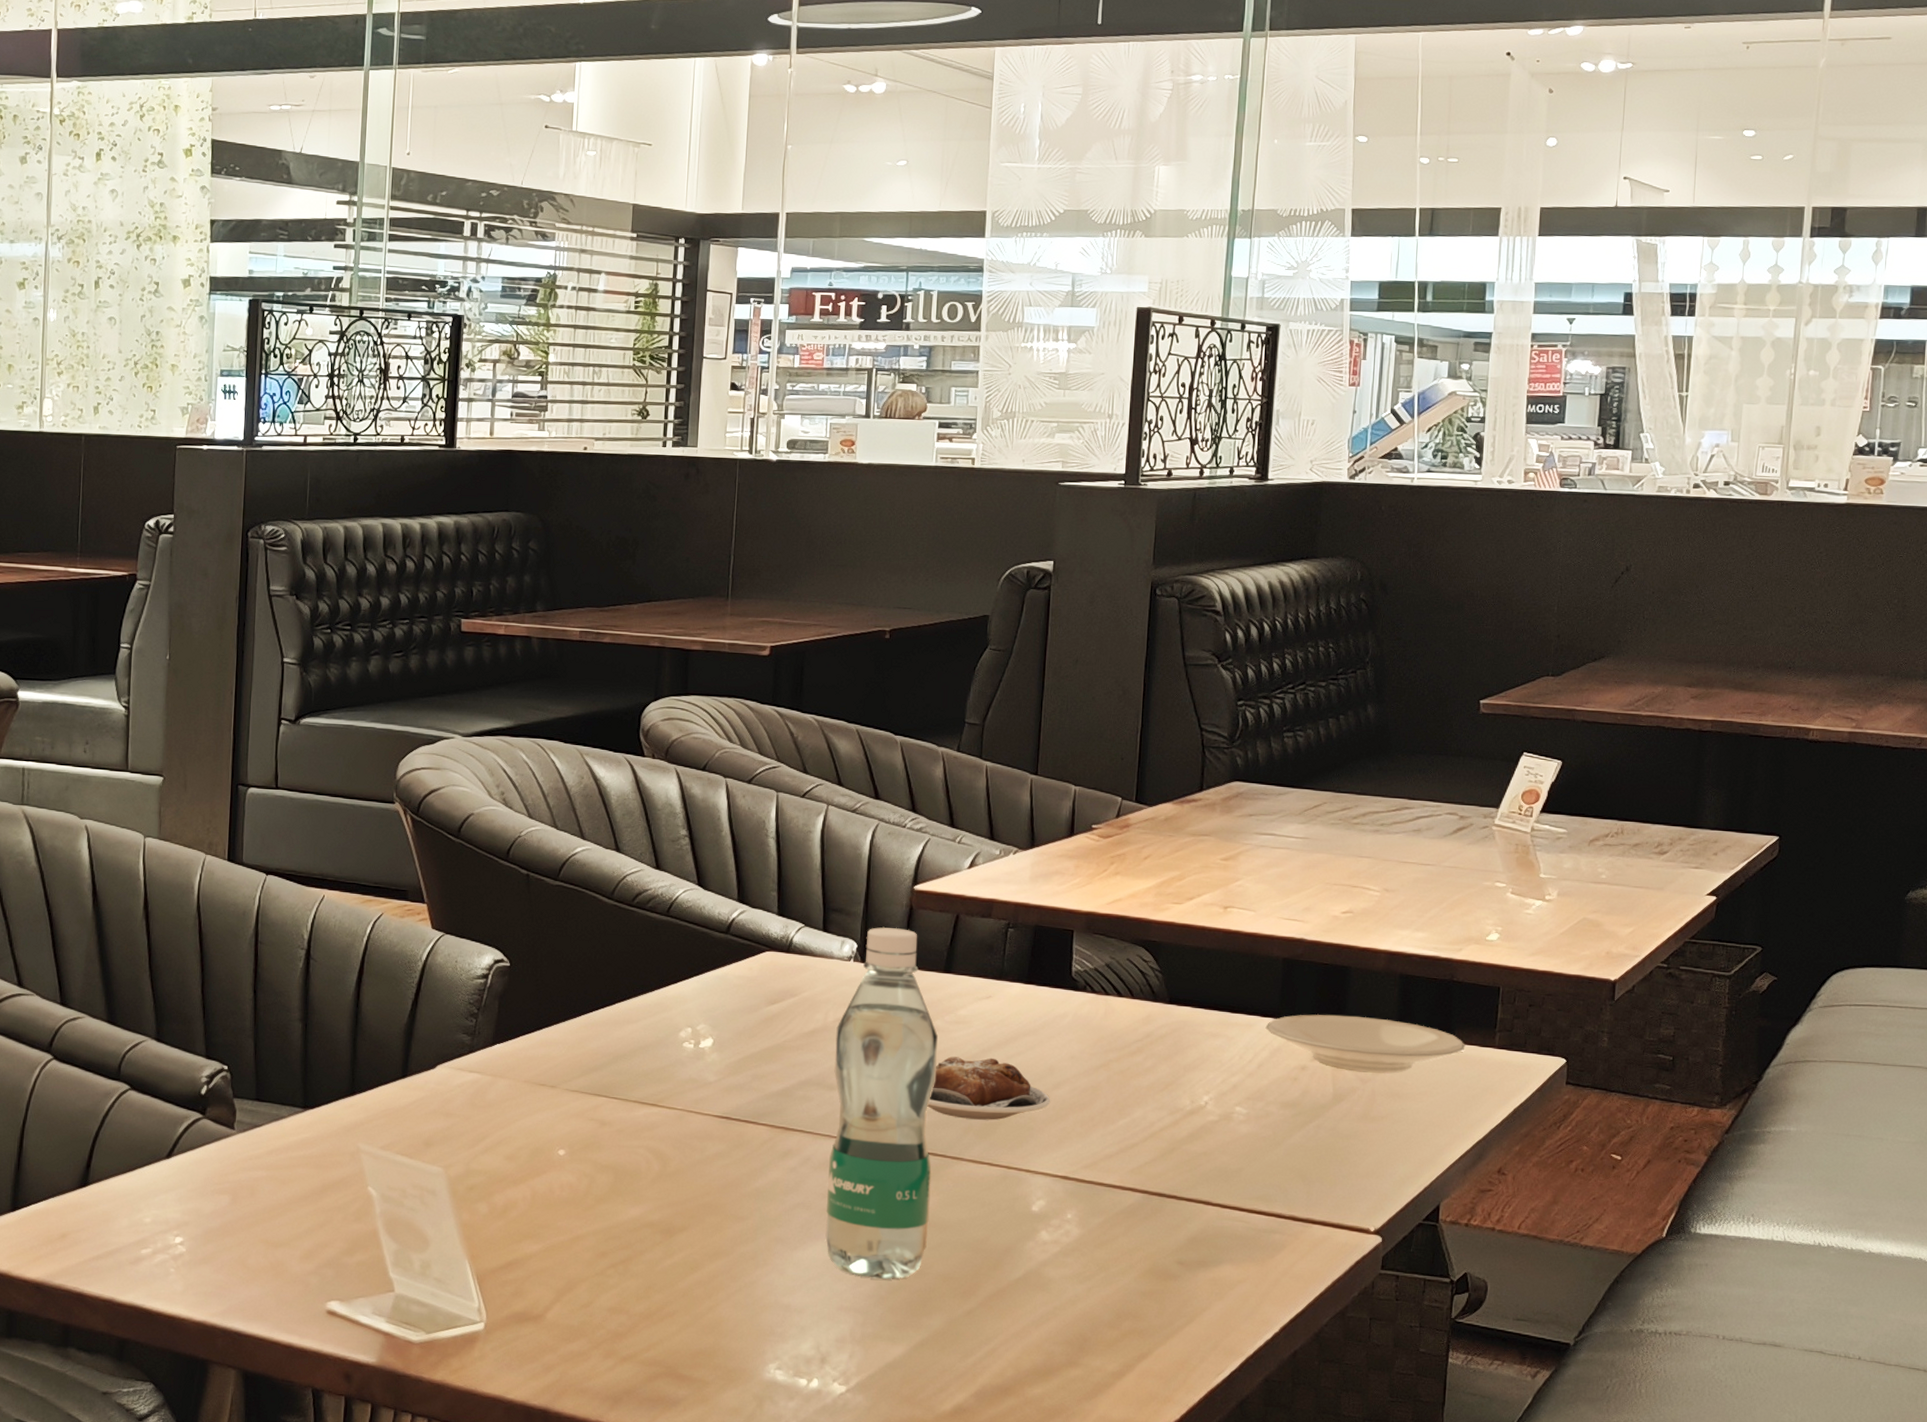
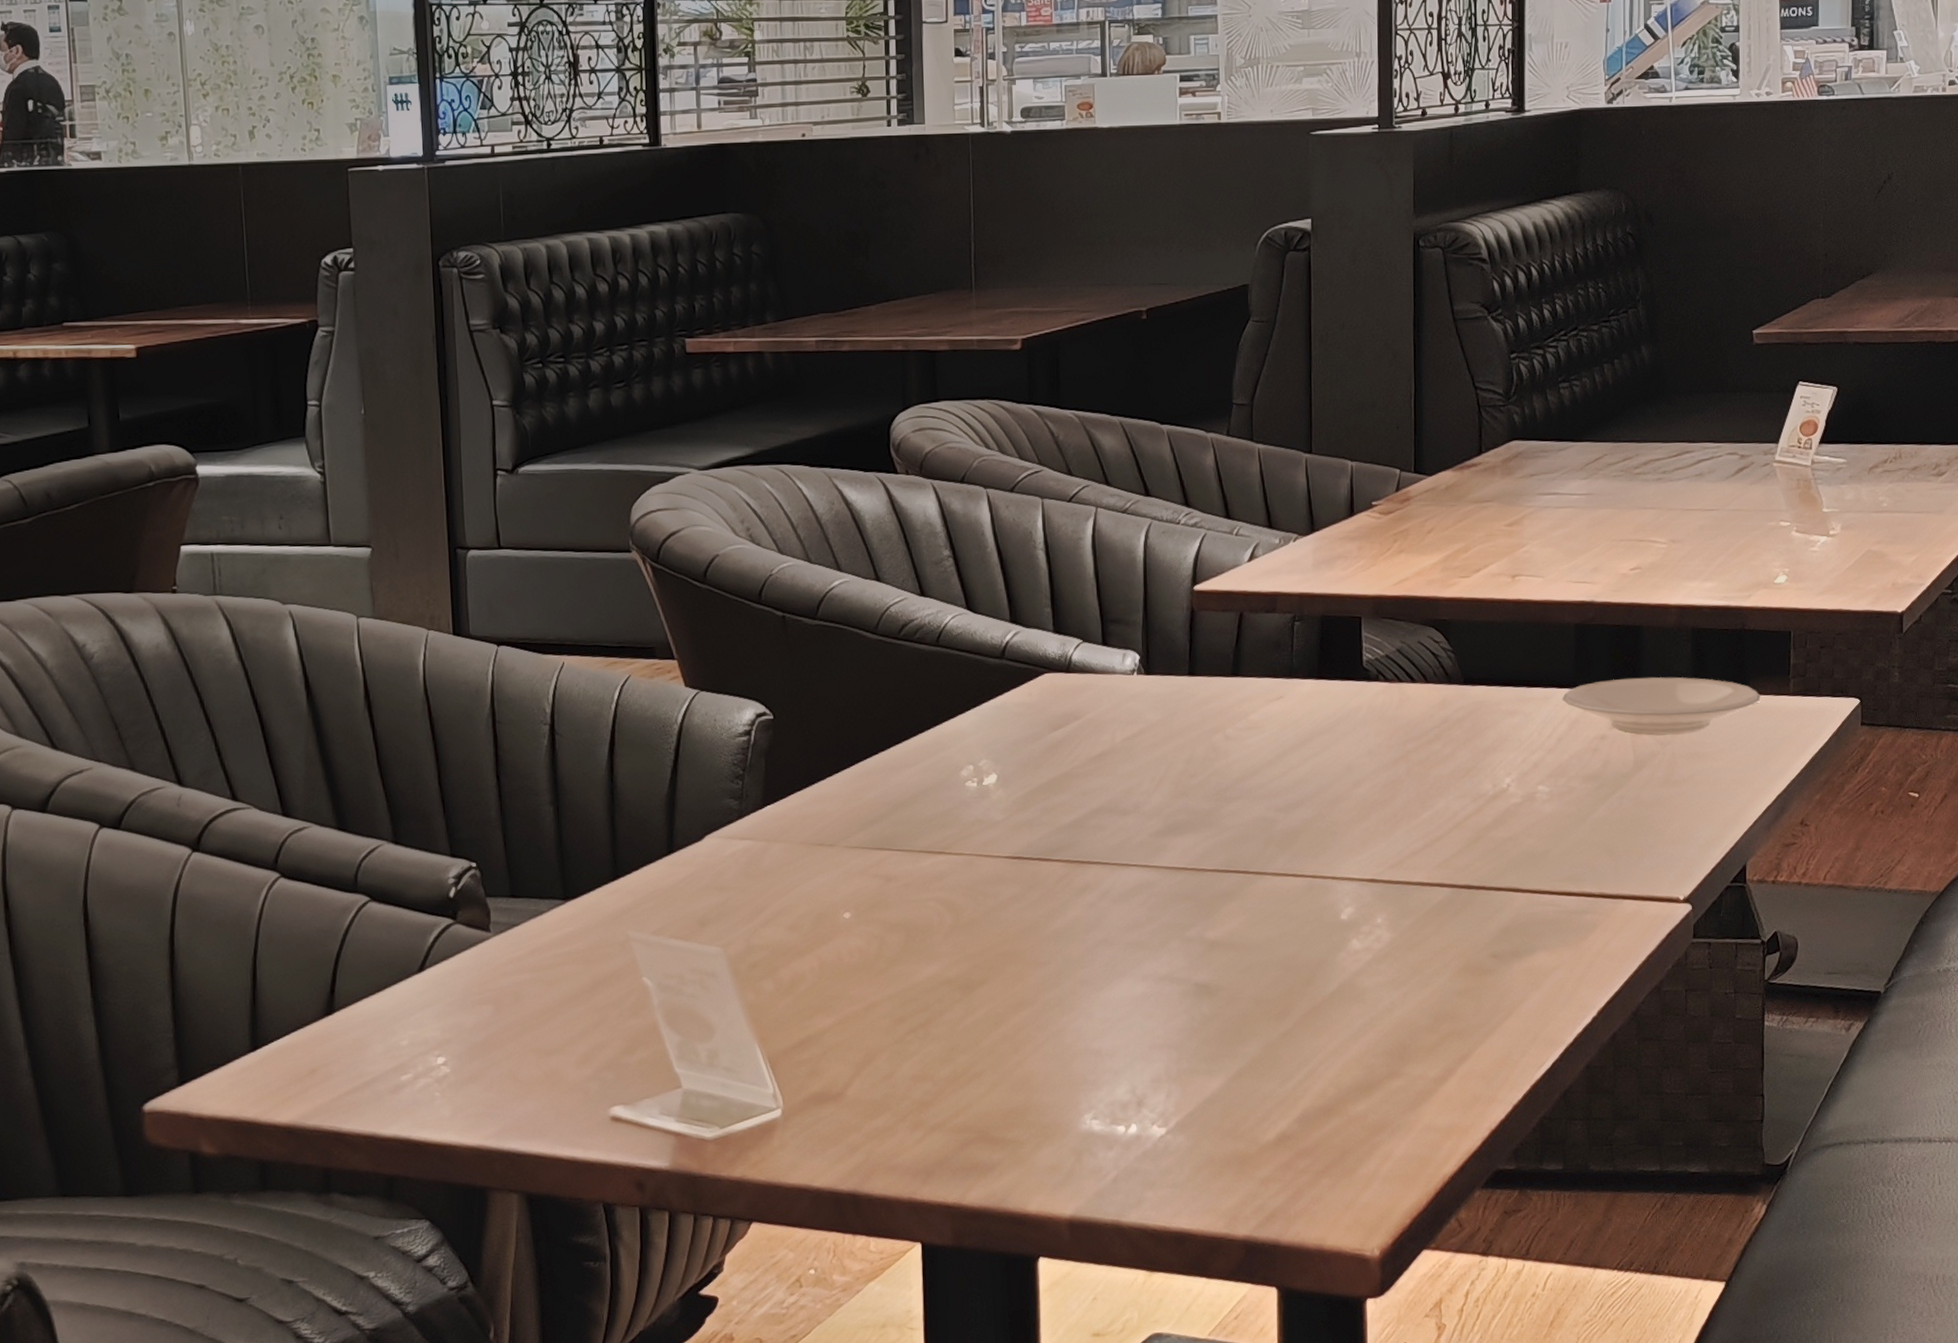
bottle: present [825,927,939,1279] -> none [1125,634,1237,1011]
pastry: present [927,1056,1051,1120] -> none [1225,762,1352,831]

